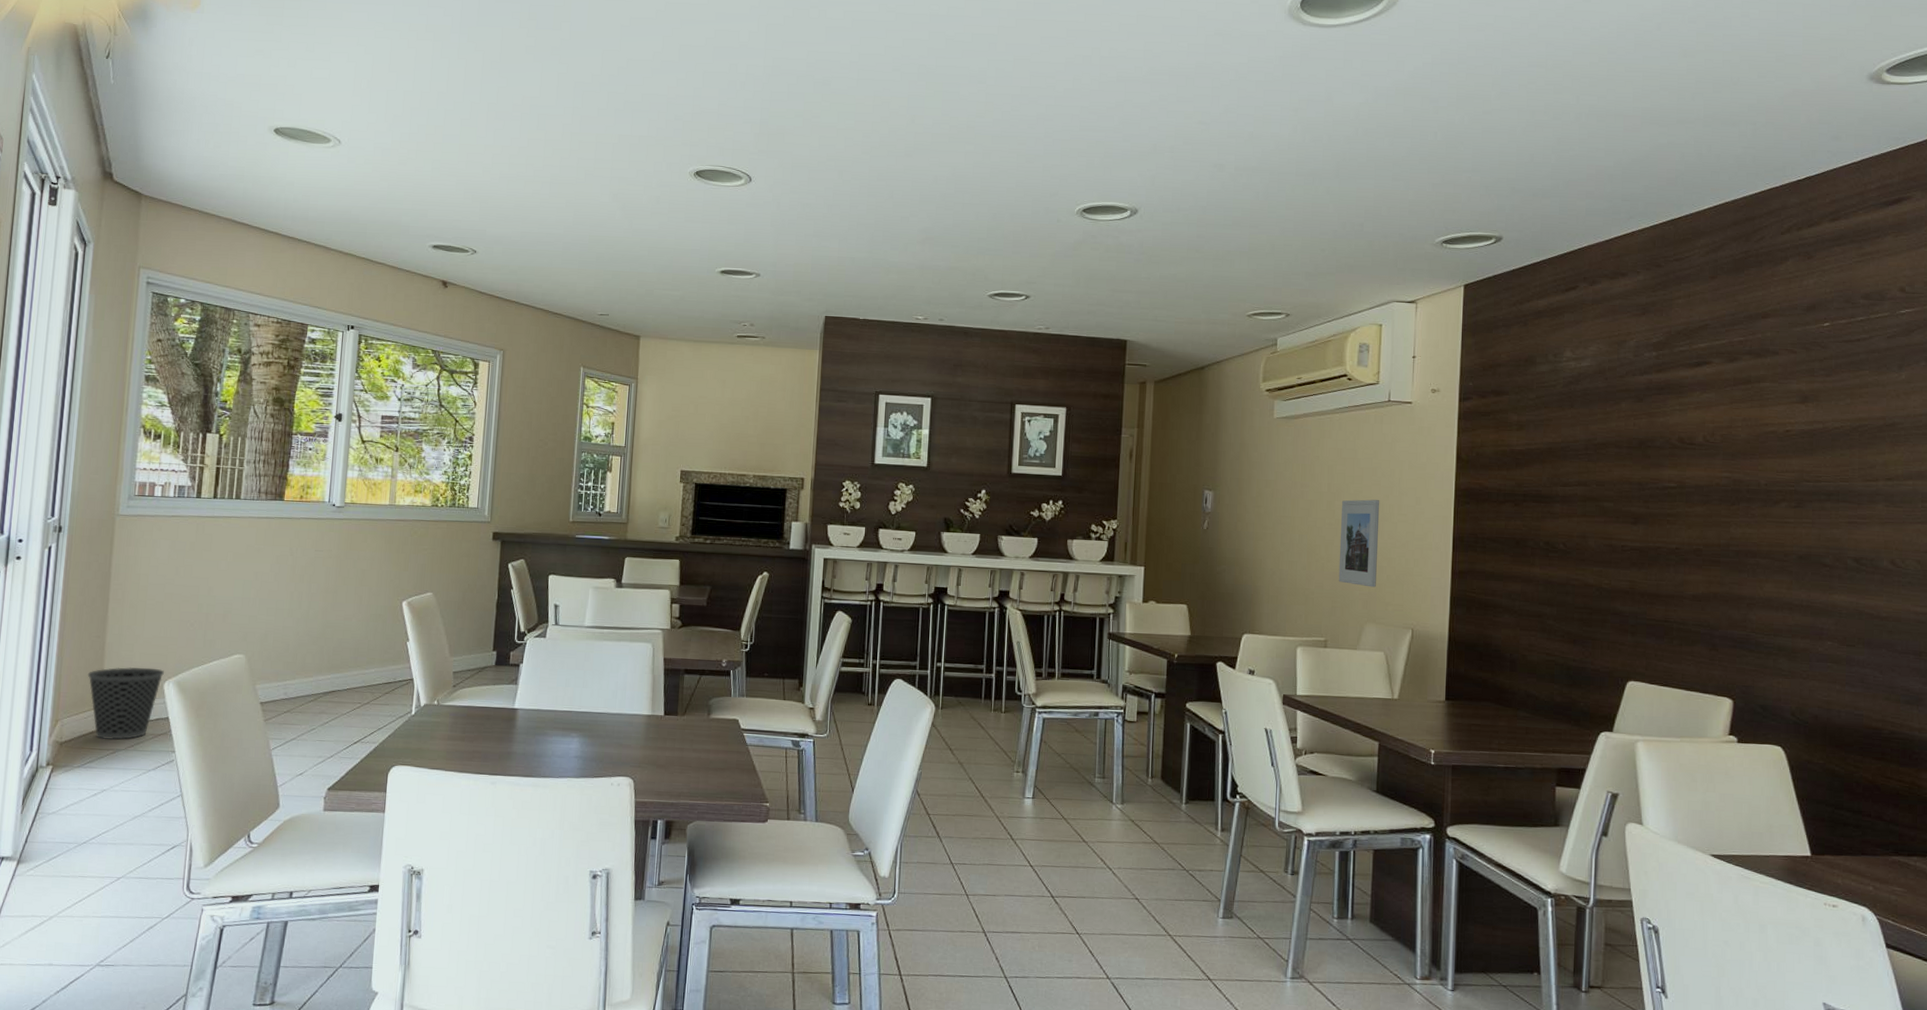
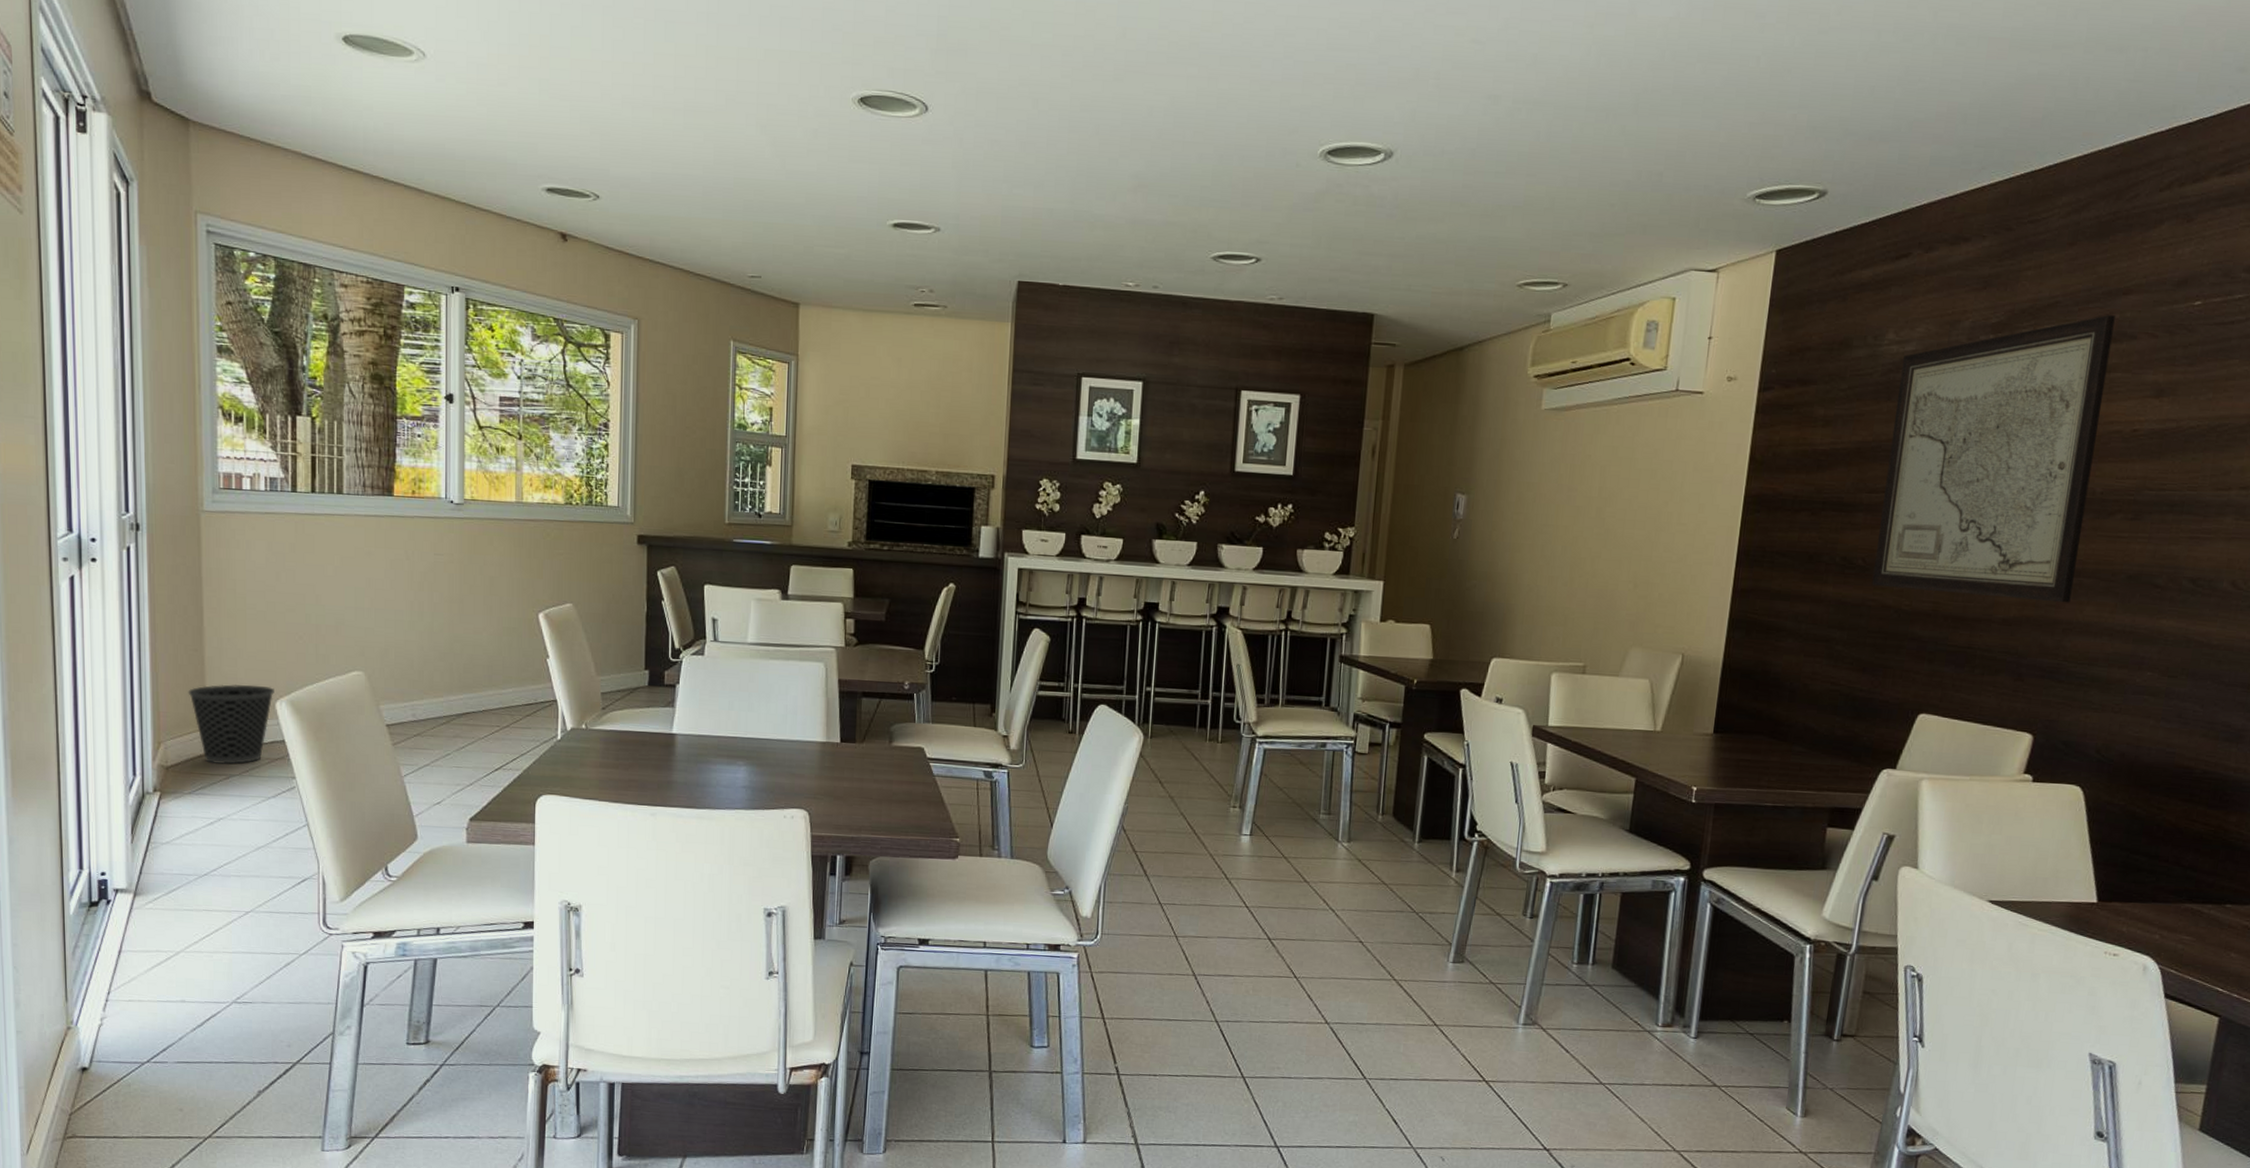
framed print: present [1338,499,1380,588] -> none [1603,506,1658,607]
wall art: none [1573,335,1758,581] -> present [1871,315,2115,603]

